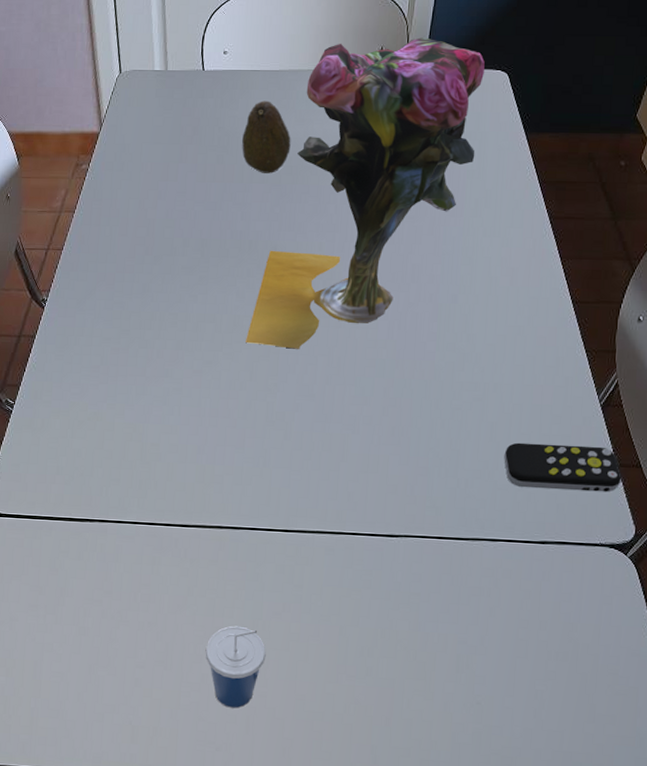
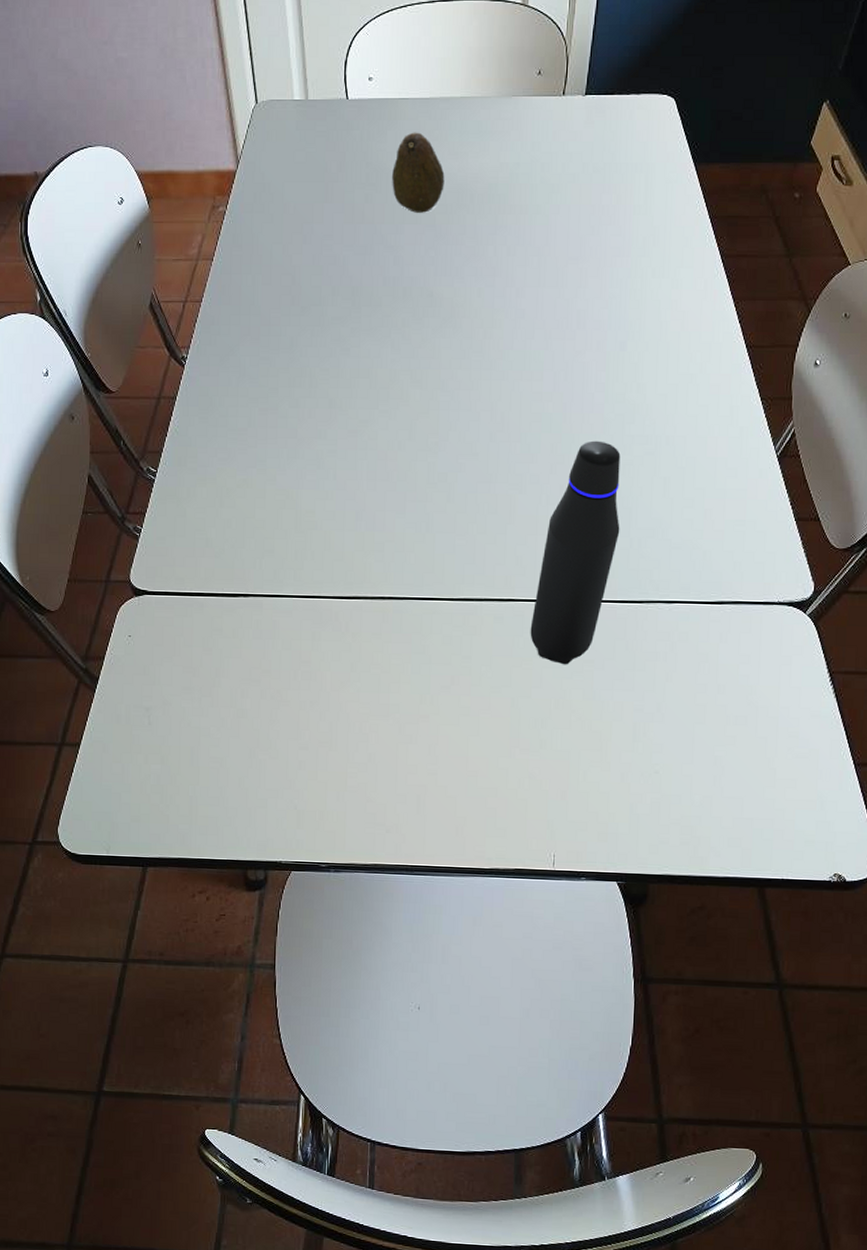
cup: present [205,625,266,709] -> none [371,701,435,789]
vase: present [246,37,485,349] -> none [403,59,650,405]
water bottle: none [359,386,450,597] -> present [530,440,621,665]
remote control: present [504,442,622,492] -> none [678,498,799,548]

